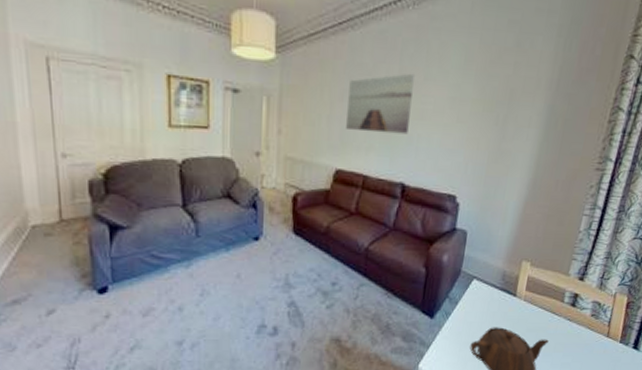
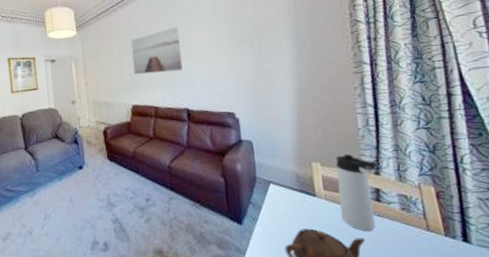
thermos bottle: none [533,257,586,334] -> present [335,154,378,232]

